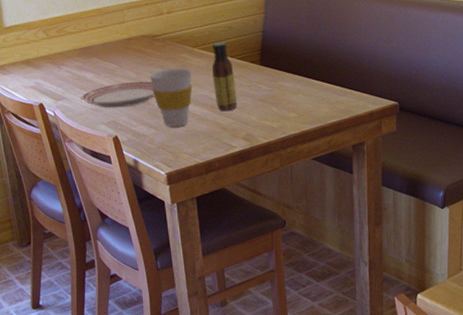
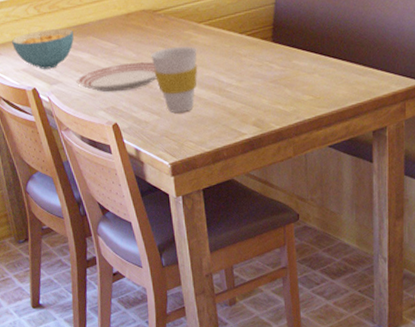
cereal bowl: none [21,50,79,87] -> present [11,28,74,69]
sauce bottle: present [212,42,238,111] -> none [219,16,247,94]

